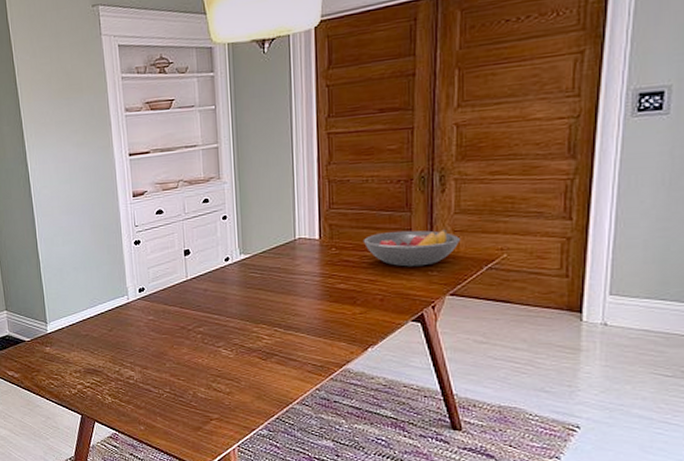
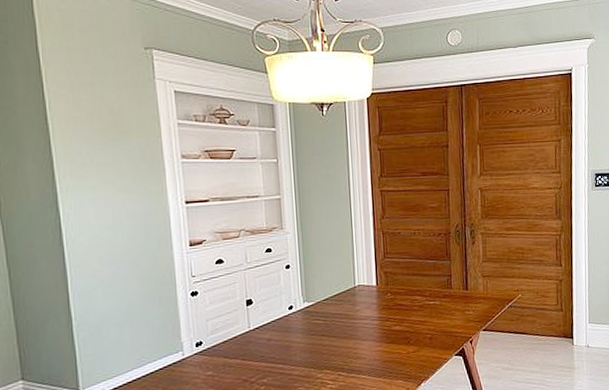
fruit bowl: present [363,229,460,267] -> none [413,275,488,308]

